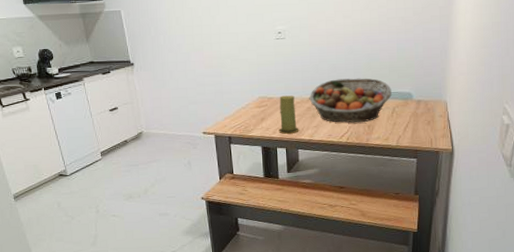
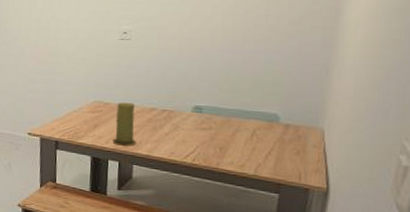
fruit basket: present [309,78,392,123] -> none [151,89,253,143]

